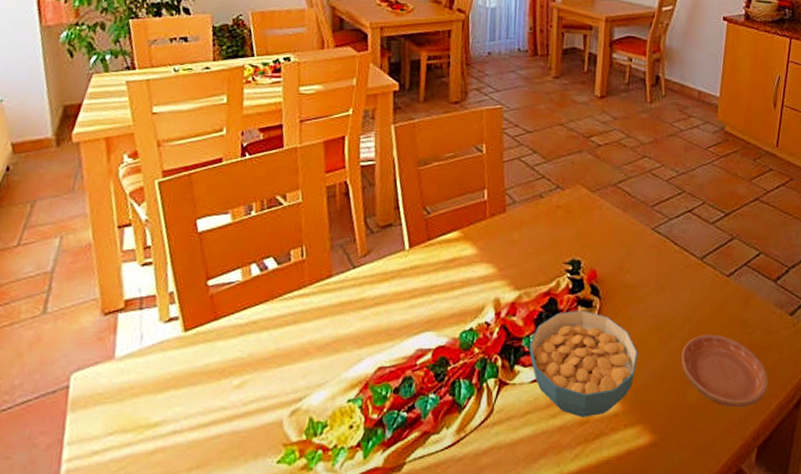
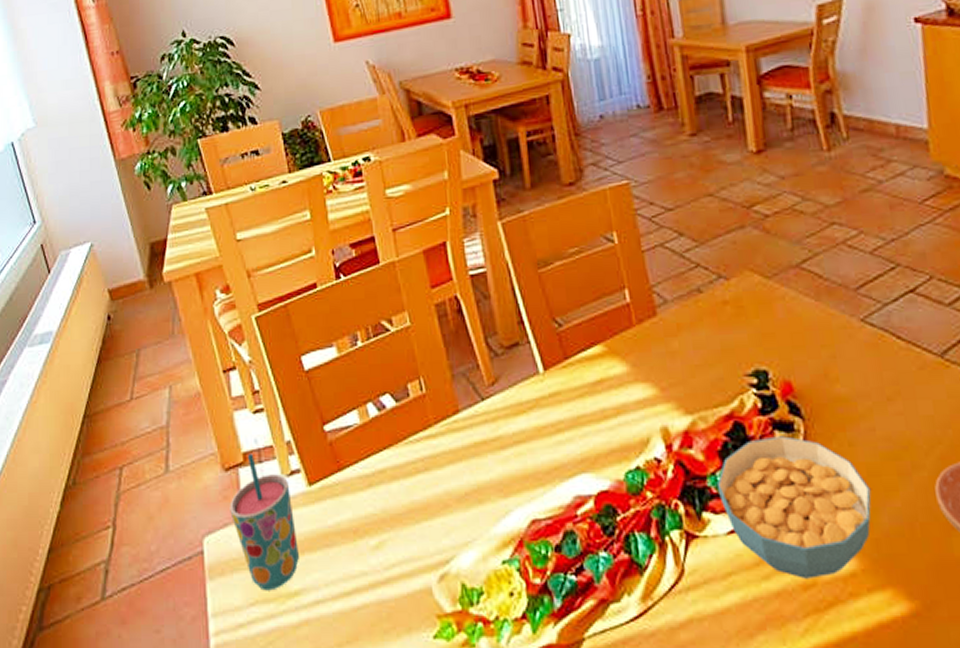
cup: none [102,301,166,422] -> present [229,453,299,591]

